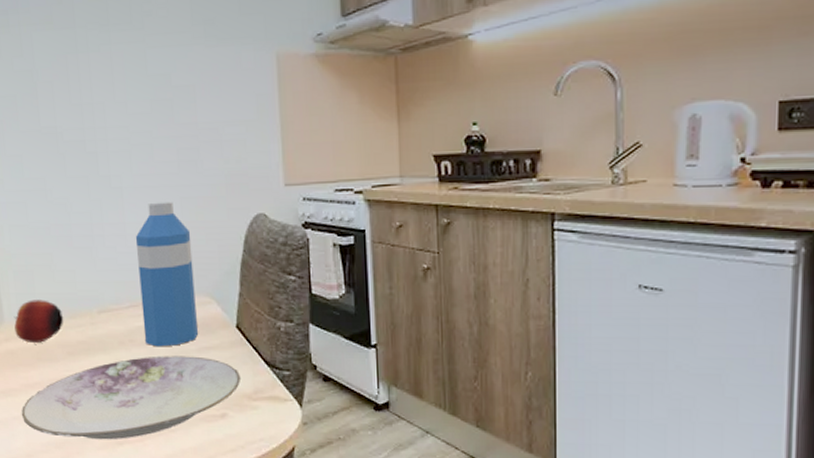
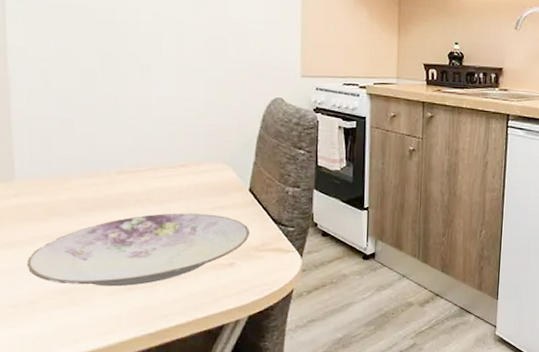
apple: present [14,300,64,344] -> none [26,159,81,200]
water bottle: present [135,202,198,347] -> none [159,81,213,206]

